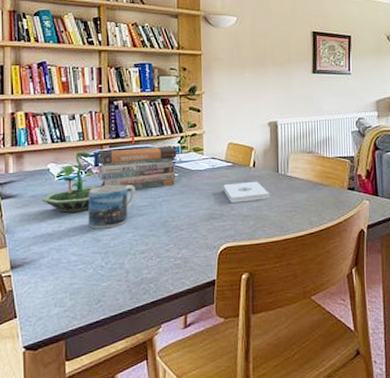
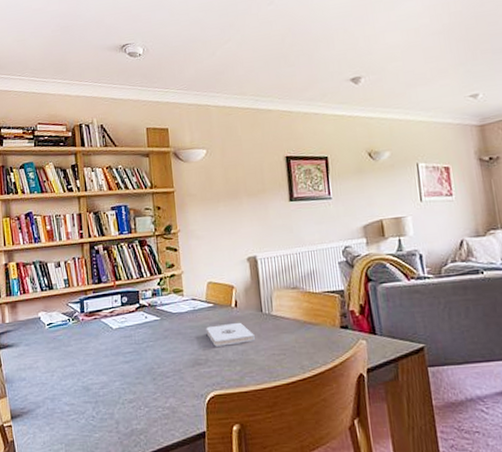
terrarium: present [41,151,99,213] -> none [34,298,85,361]
mug: present [88,184,136,229] -> none [76,330,121,378]
book stack: present [98,146,177,191] -> none [83,288,158,337]

